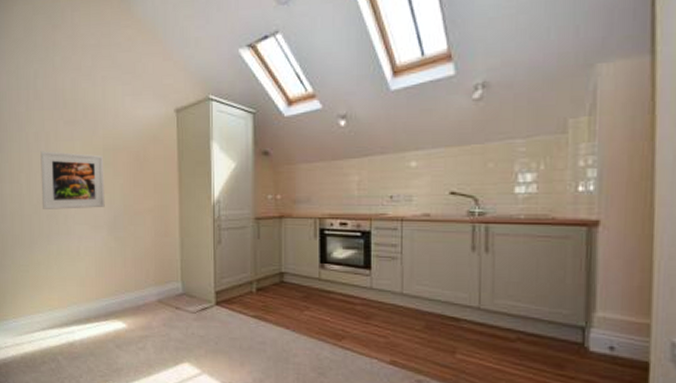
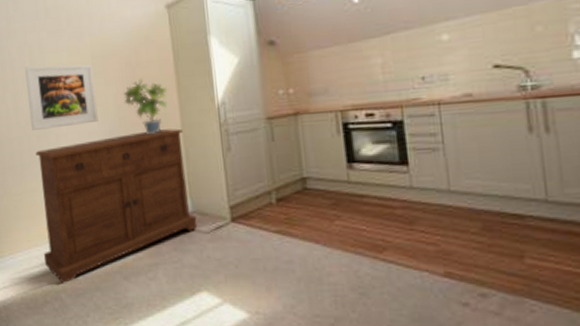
sideboard: none [44,219,186,348] -> present [35,128,198,284]
potted plant: none [129,172,170,222] -> present [123,78,168,134]

